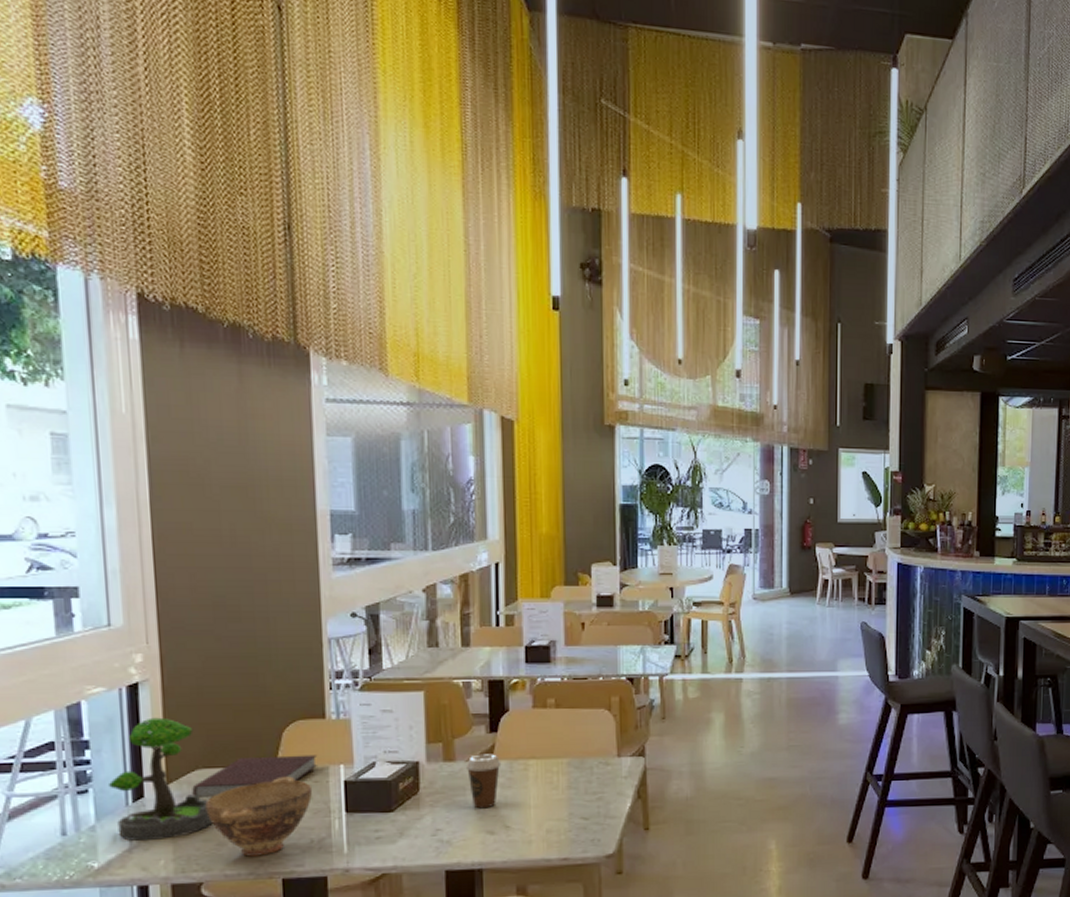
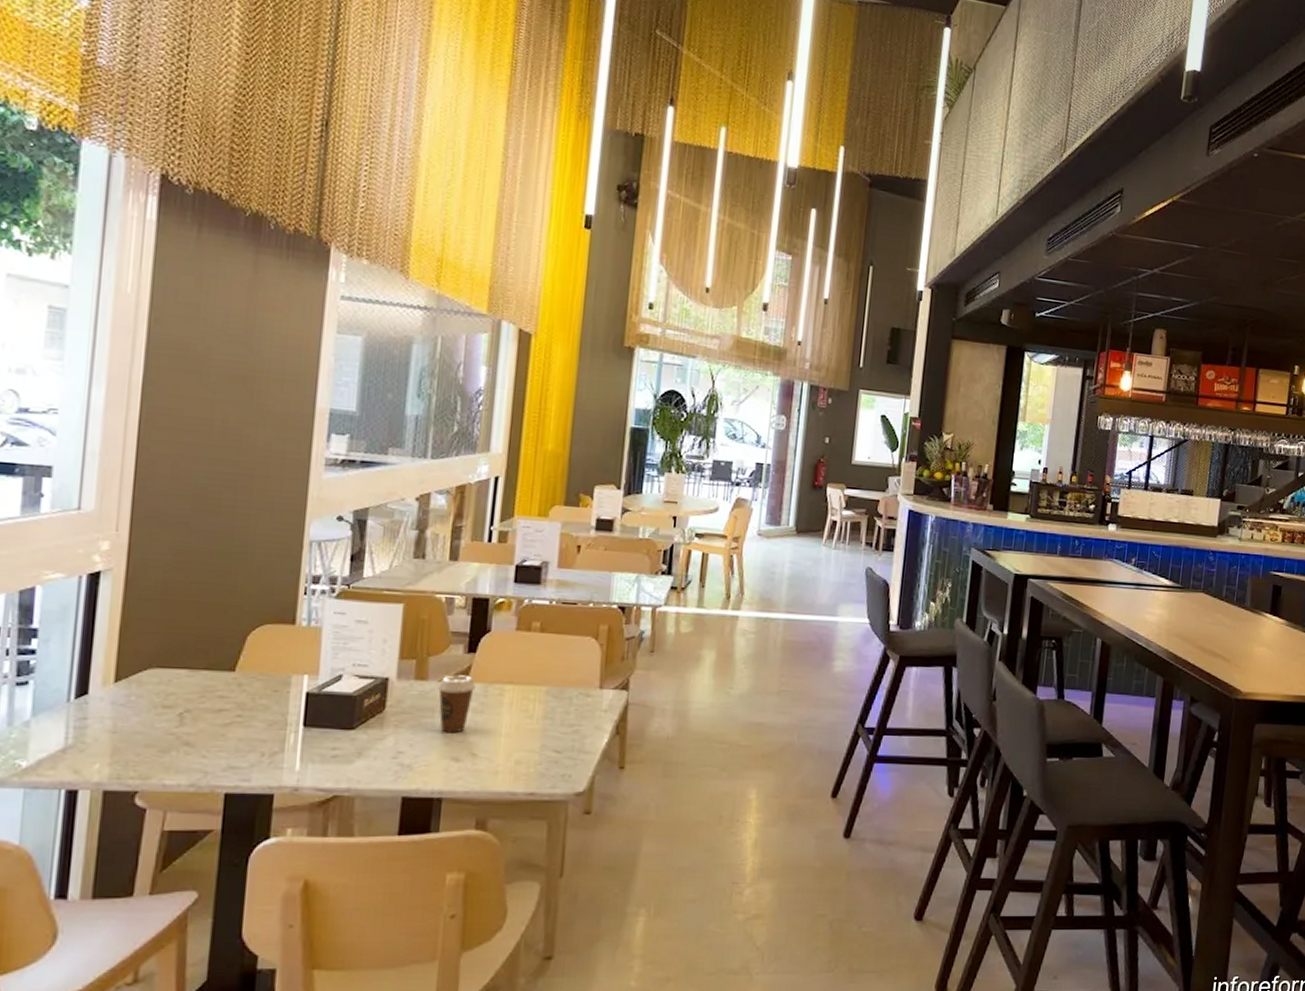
plant: present [107,717,214,841] -> none [50,609,159,741]
notebook: present [192,754,317,797] -> none [141,660,280,699]
bowl: present [205,776,313,857] -> none [153,683,272,767]

